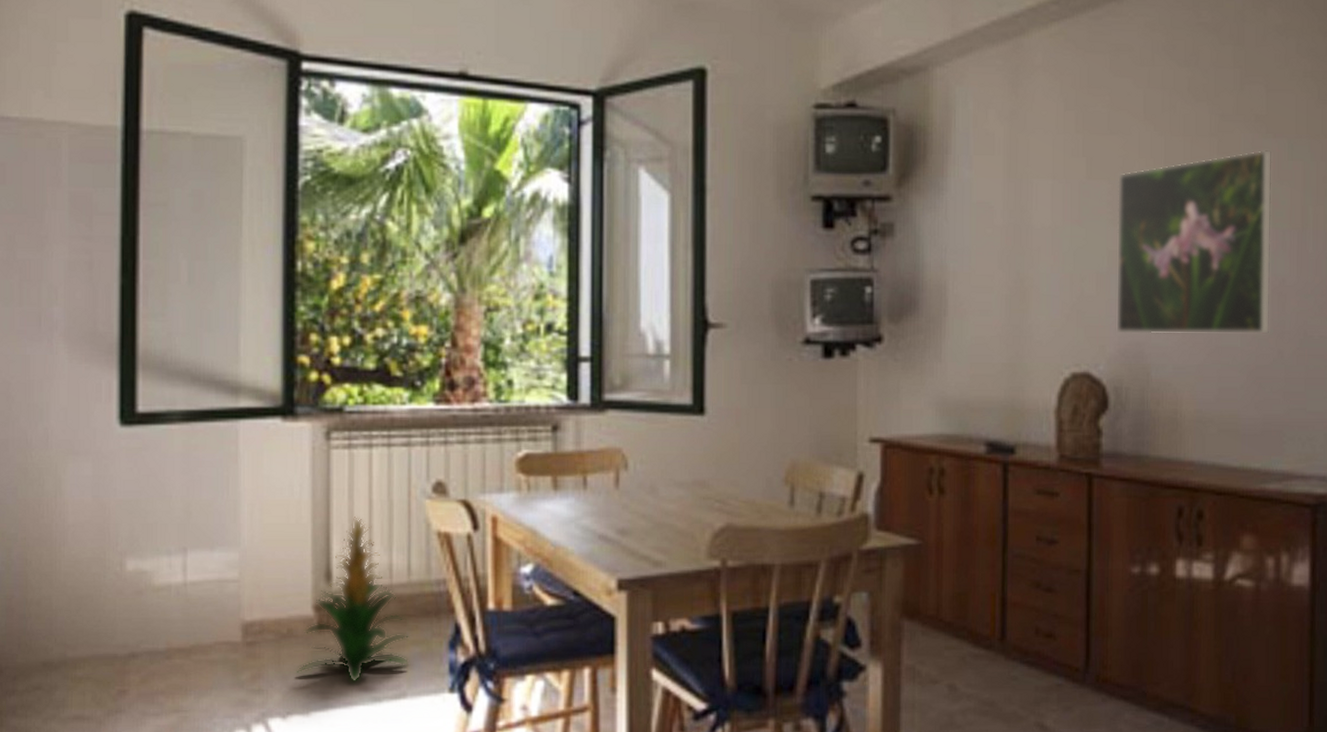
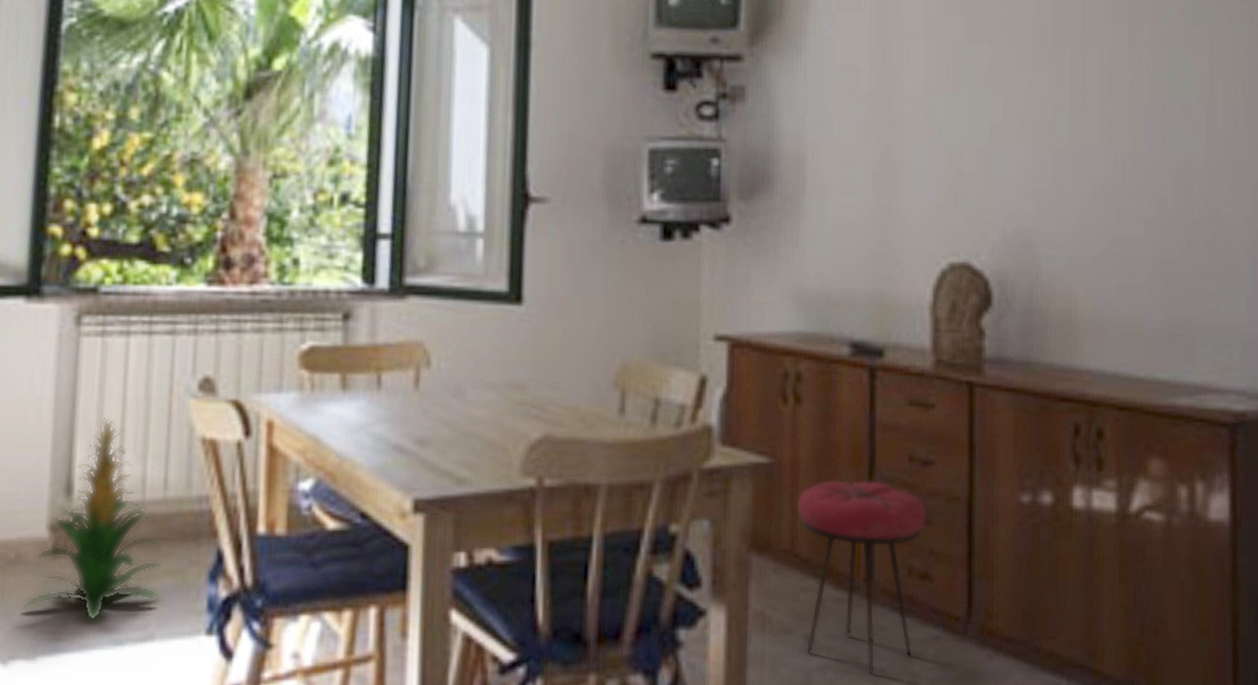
stool: none [941,558,1052,716] -> present [796,480,927,675]
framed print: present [1115,149,1272,335] -> none [999,12,1177,223]

